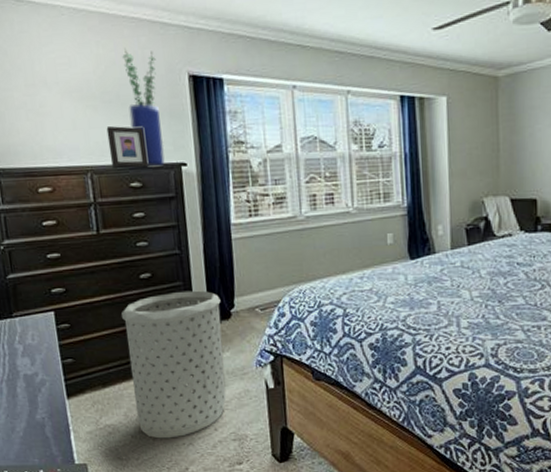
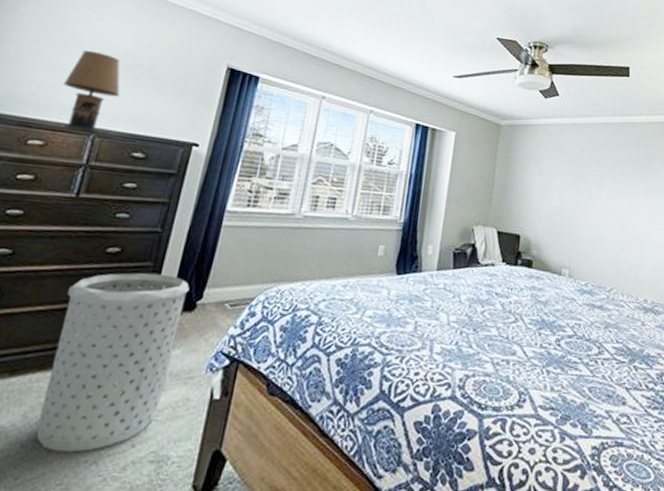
table lamp: none [45,86,103,172] -> present [62,50,120,135]
picture frame: present [106,126,149,169] -> none [119,96,166,141]
vase: present [122,48,165,167] -> none [154,32,201,143]

